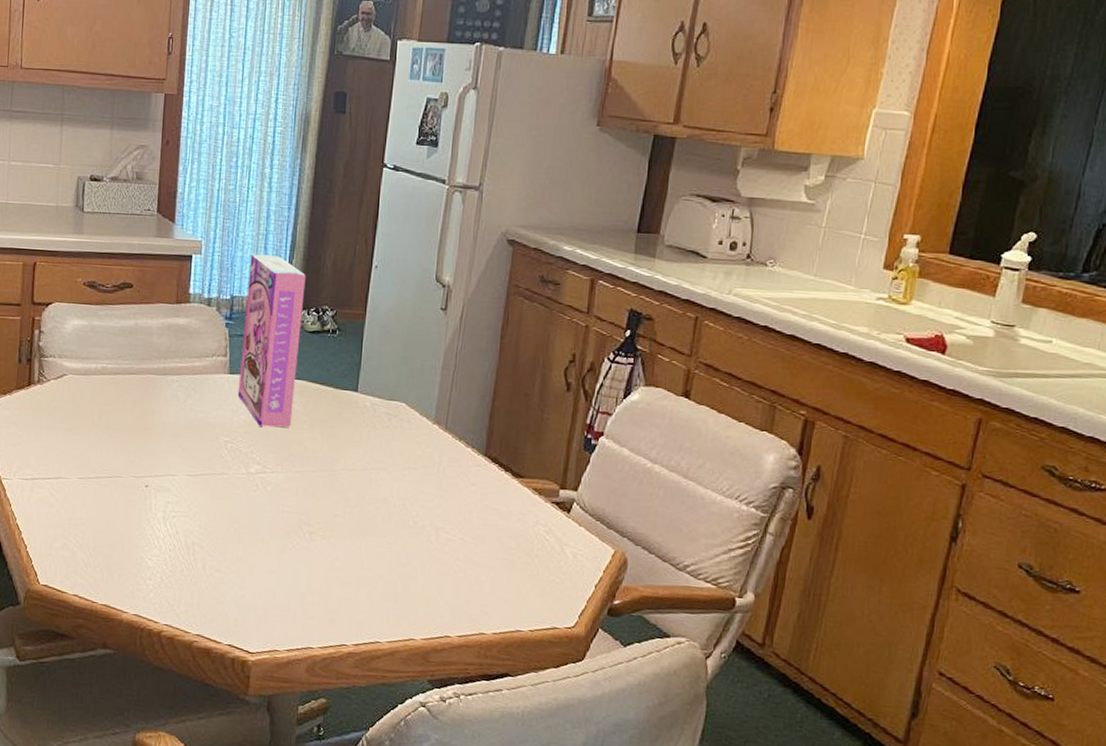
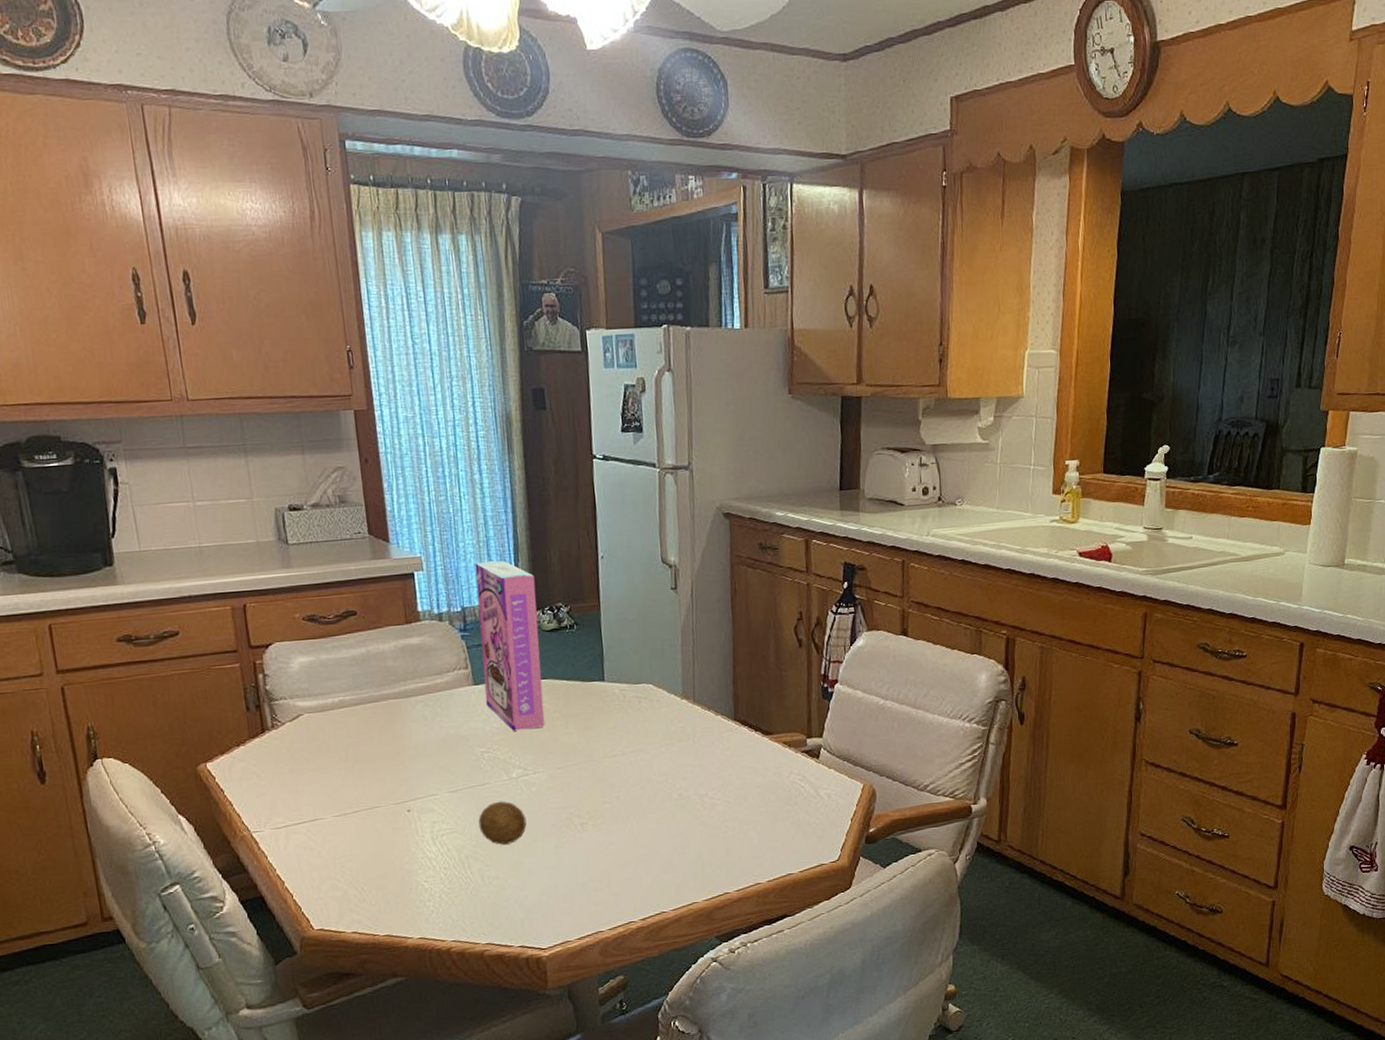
fruit: none [209,493,257,539] -> present [478,801,527,845]

